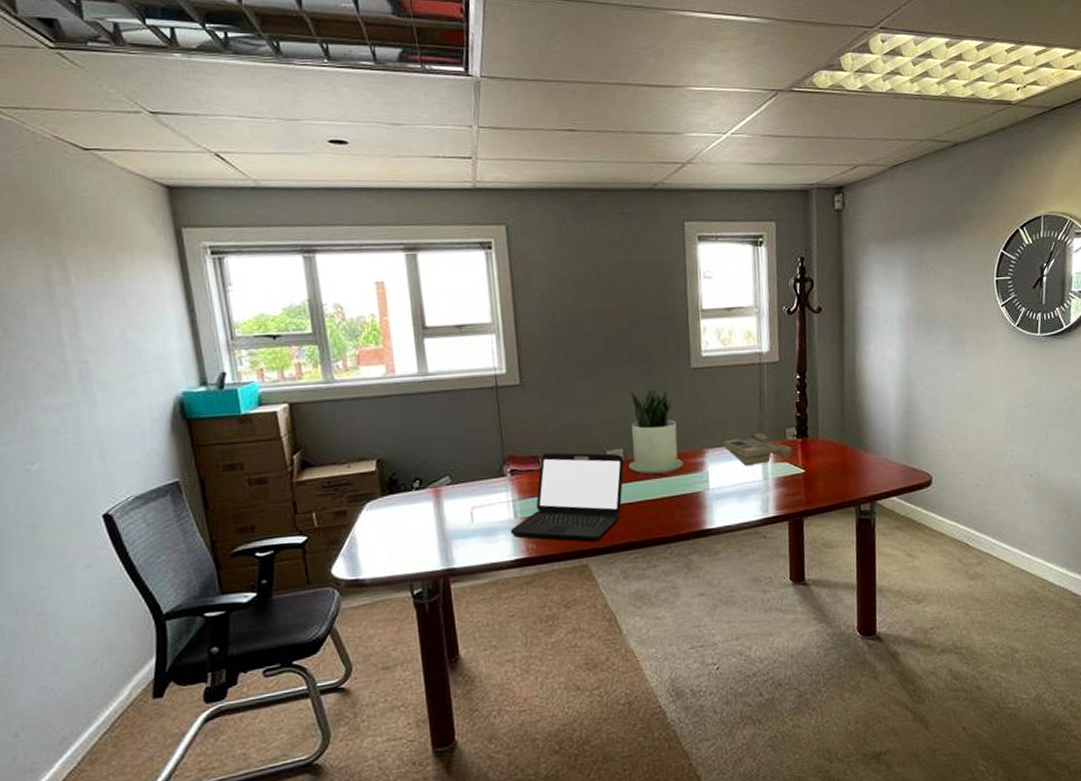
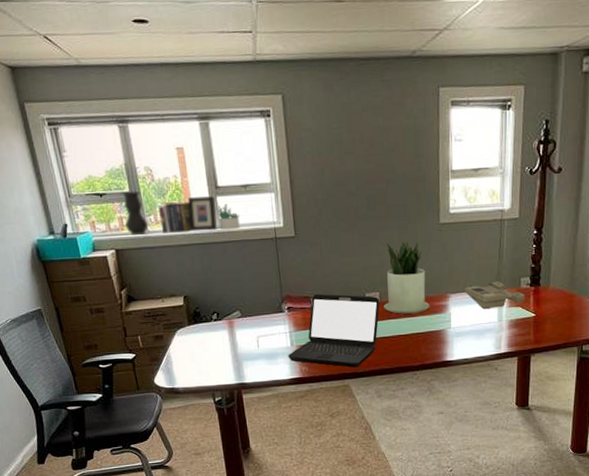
vase: none [300,332,335,385] -> present [121,191,149,235]
books: none [349,344,391,383] -> present [159,201,192,234]
picture frame: none [386,338,423,380] -> present [187,196,217,232]
succulent plant: none [424,346,453,378] -> present [217,203,240,230]

